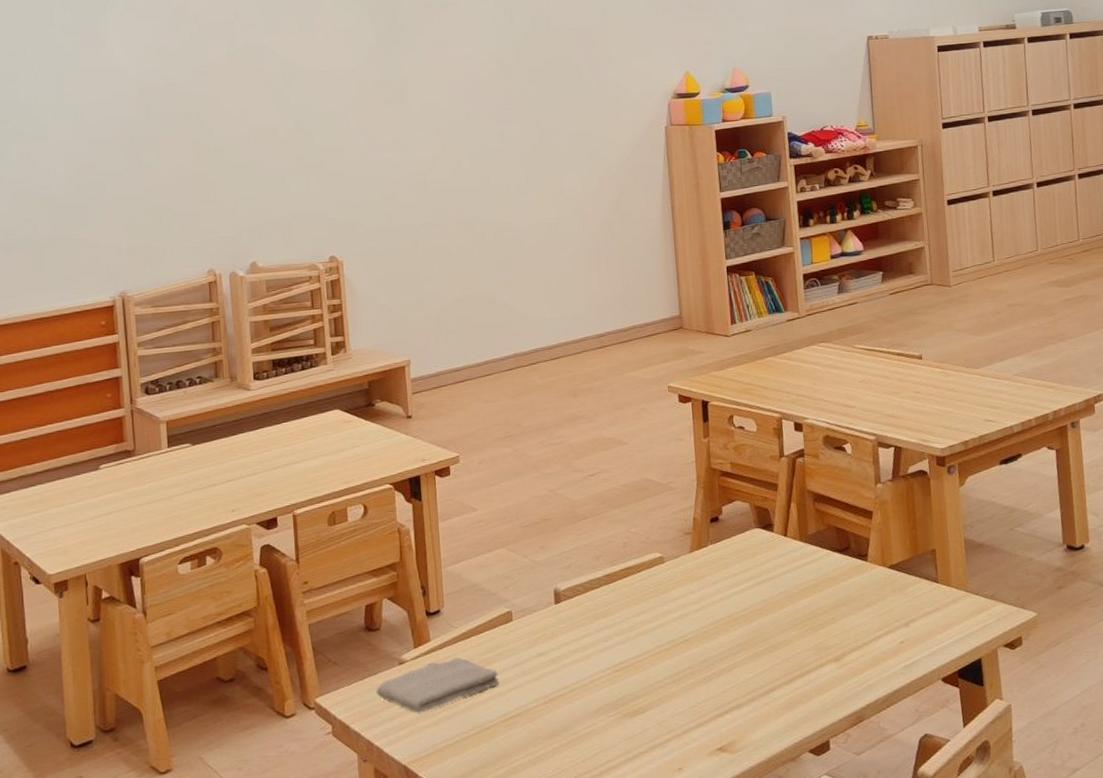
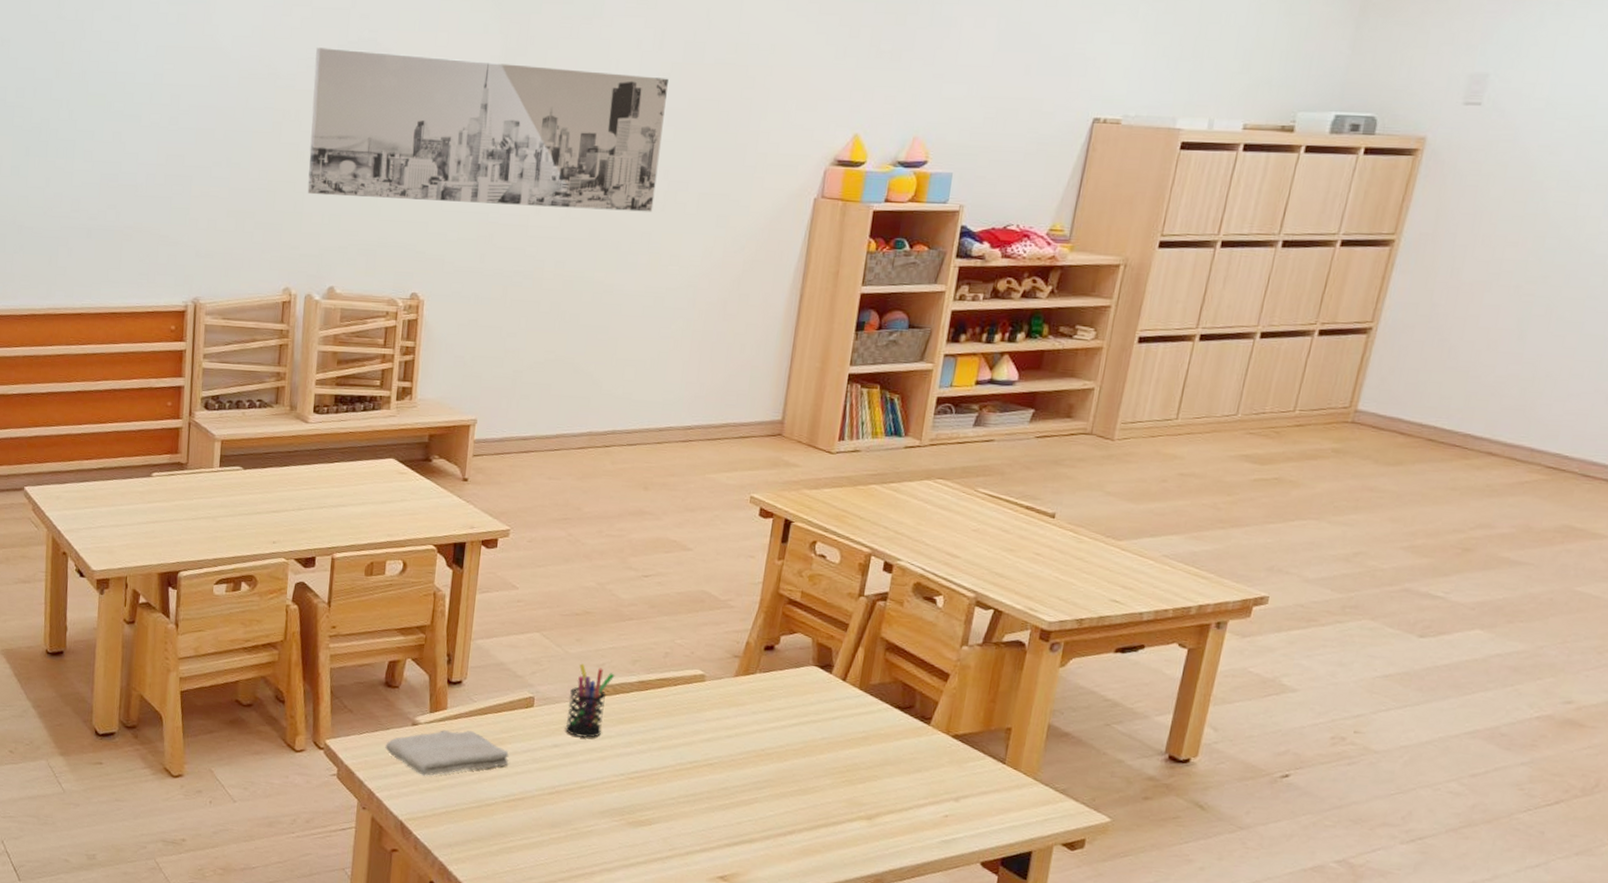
wall art: none [208,46,532,183] -> present [307,47,669,212]
pen holder: none [543,569,583,642] -> present [565,663,615,739]

